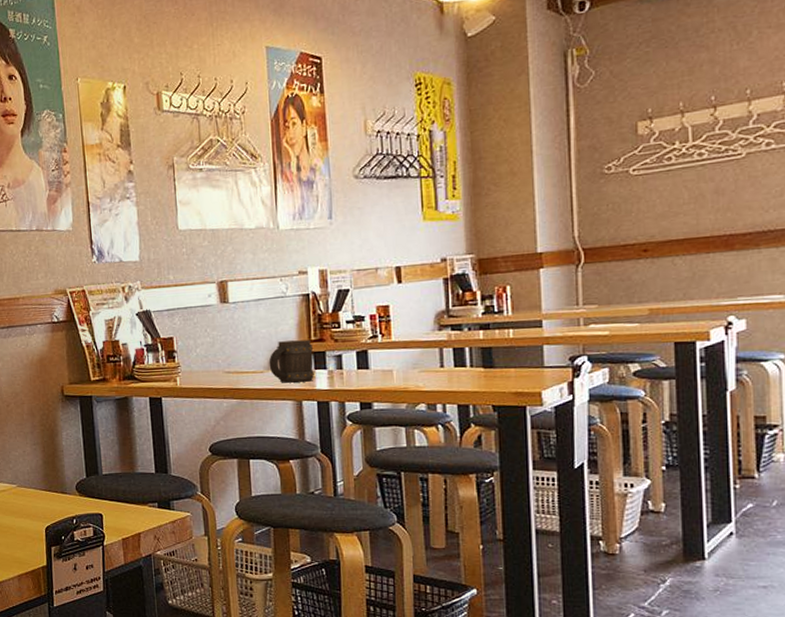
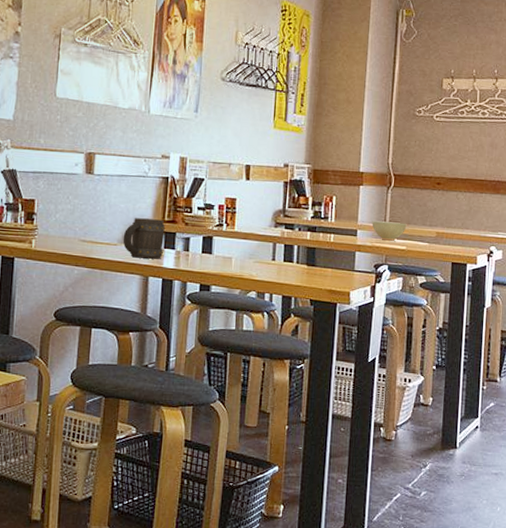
bowl: none [560,304,607,328] -> present [372,221,407,241]

